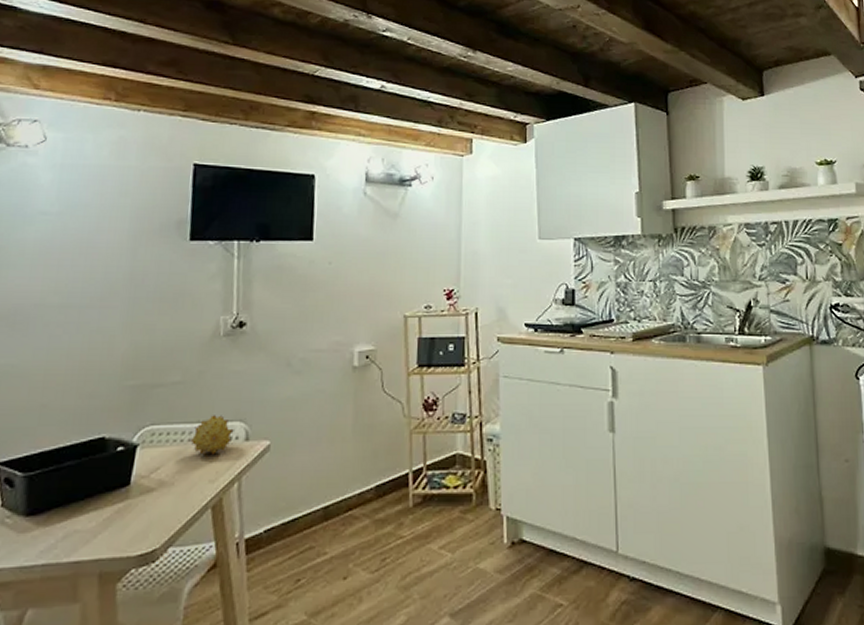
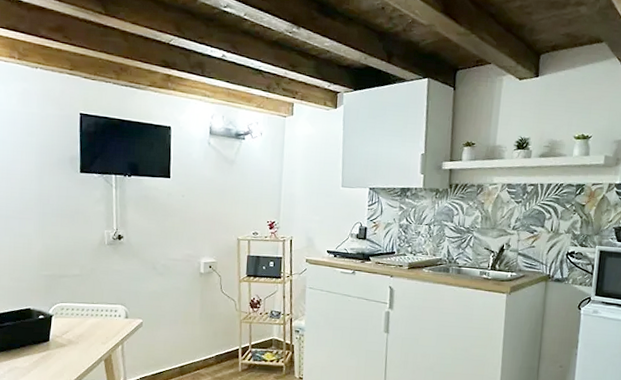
fruit: present [190,415,234,455] -> none [88,299,117,326]

